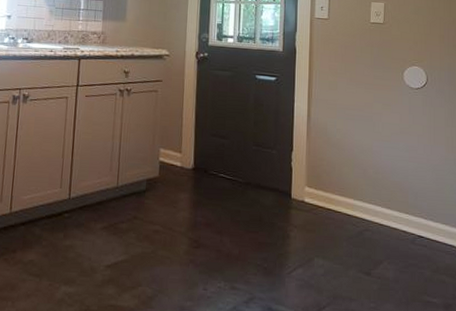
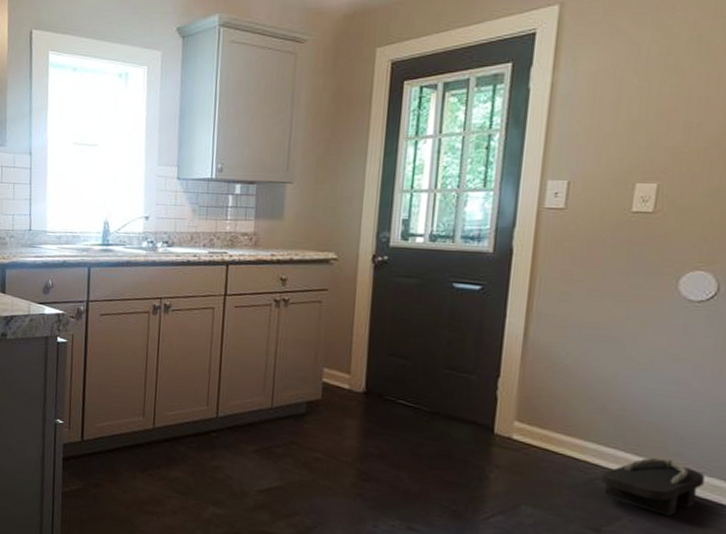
sandal: none [367,210,433,256] -> present [600,458,704,516]

